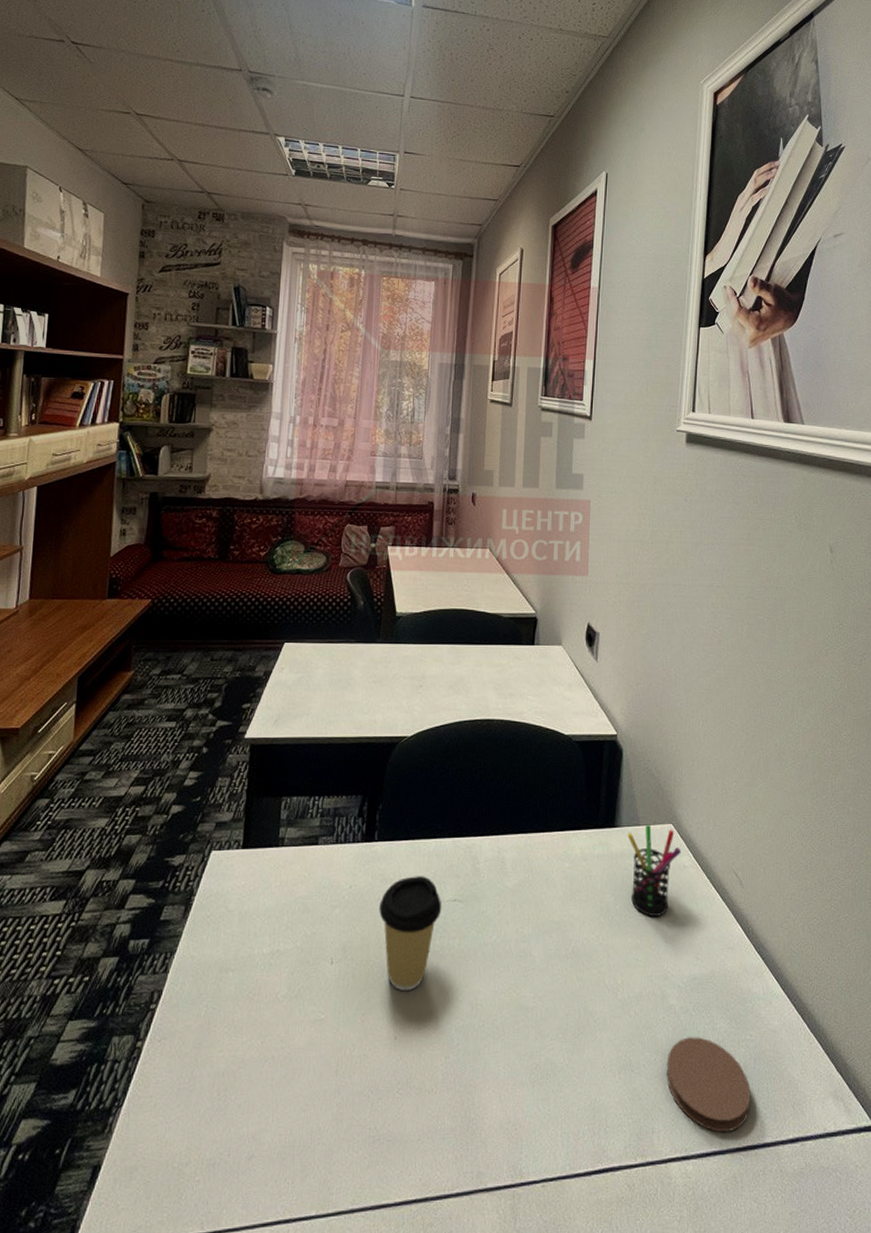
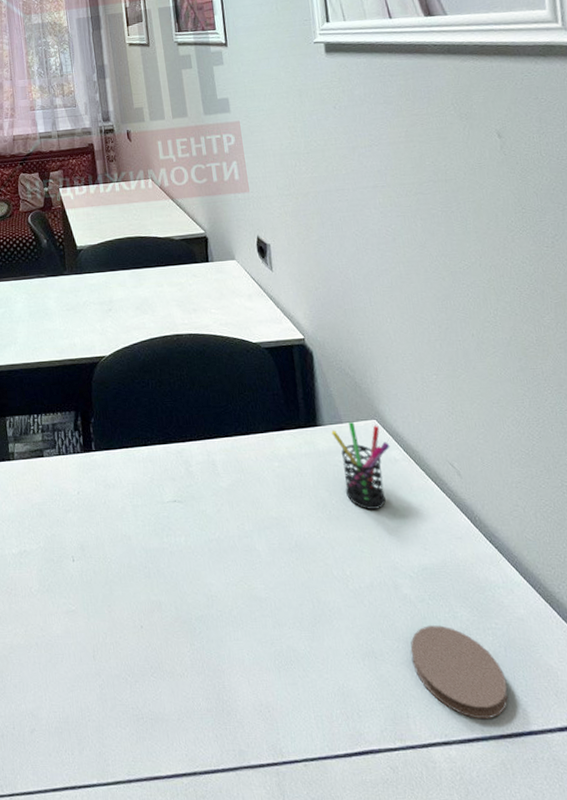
coffee cup: present [379,876,442,992] -> none [106,480,164,585]

